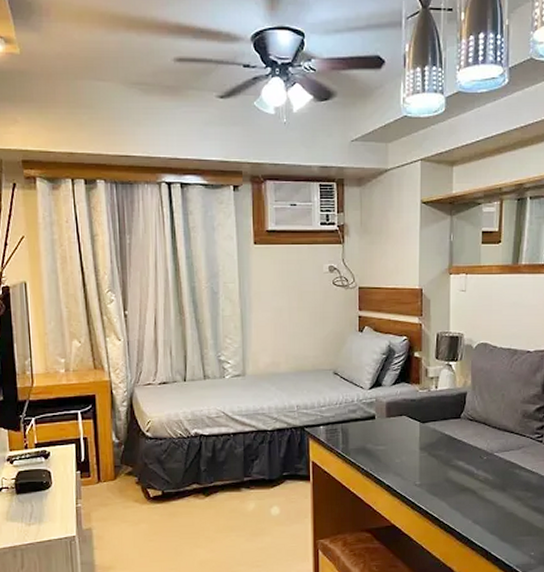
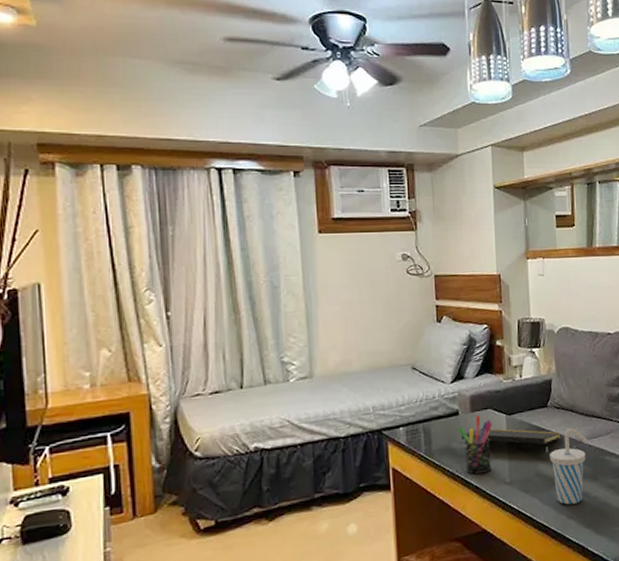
pen holder: none [373,421,407,475] -> present [457,415,493,475]
notepad: none [377,433,473,464] -> present [462,428,561,456]
cup: none [460,440,499,511] -> present [550,428,589,505]

